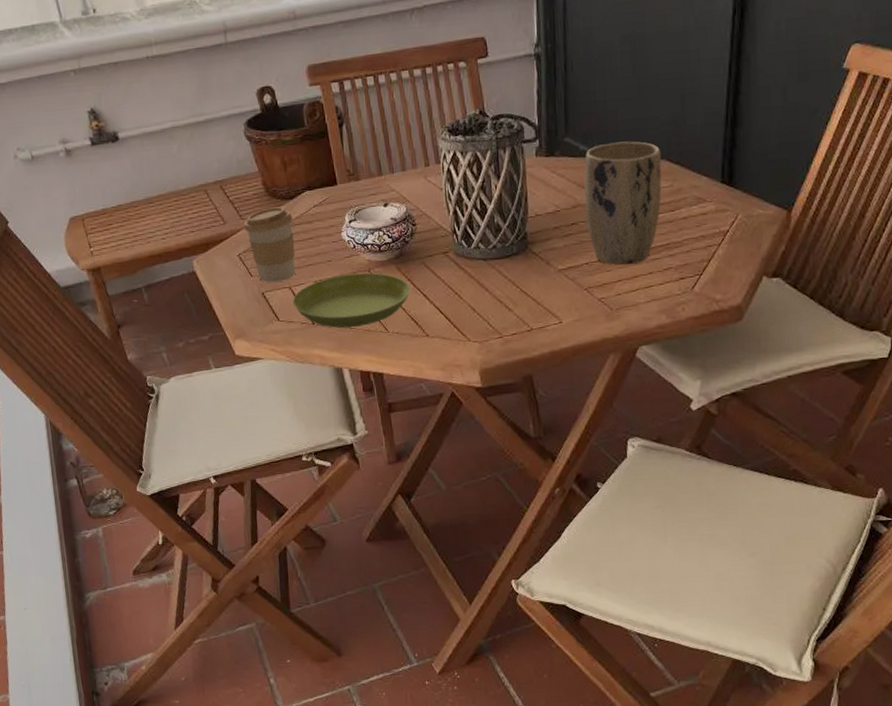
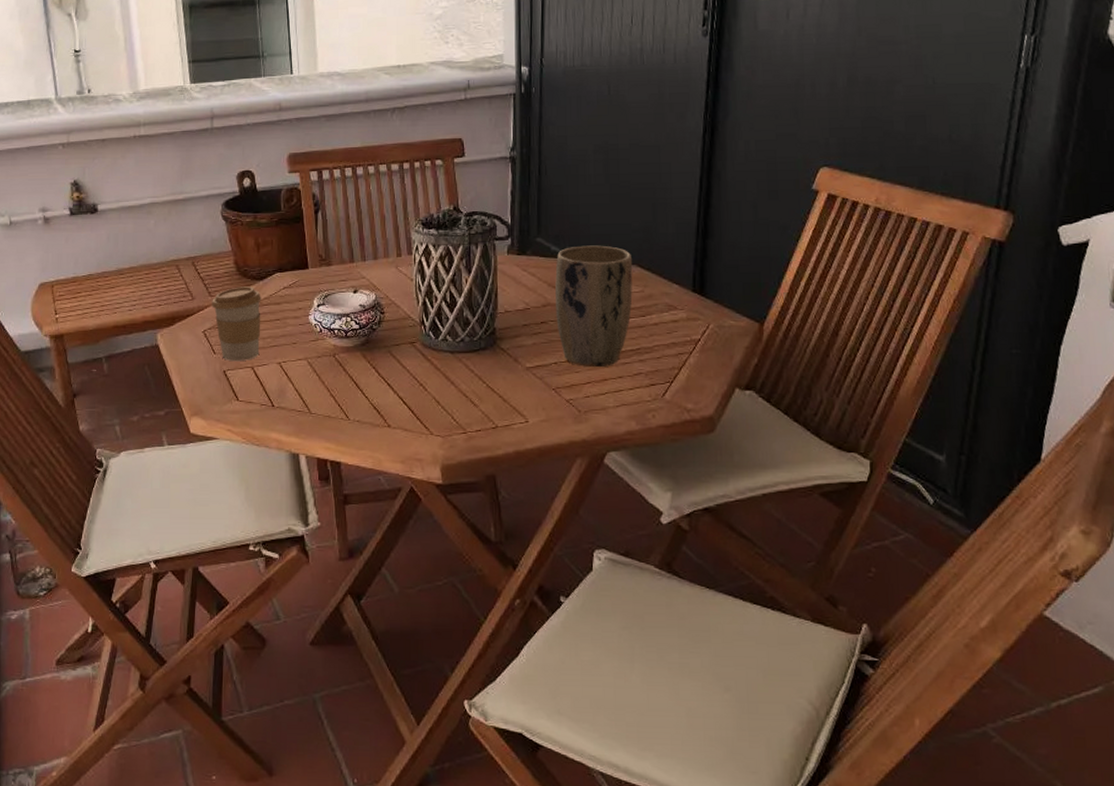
saucer: present [292,272,411,328] -> none [253,358,375,412]

